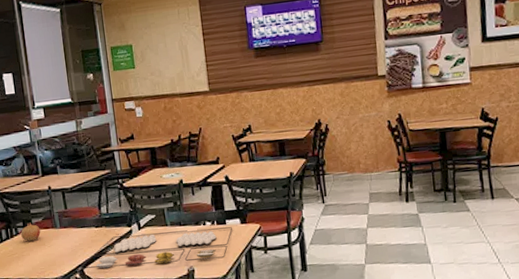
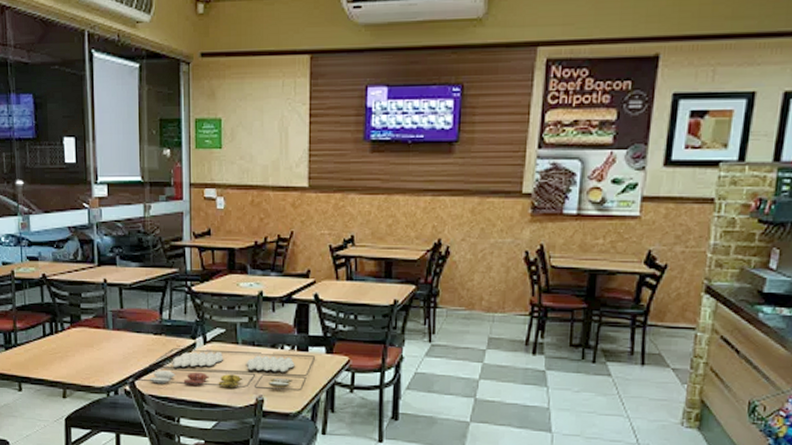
fruit: present [21,222,41,241] -> none [67,318,90,340]

